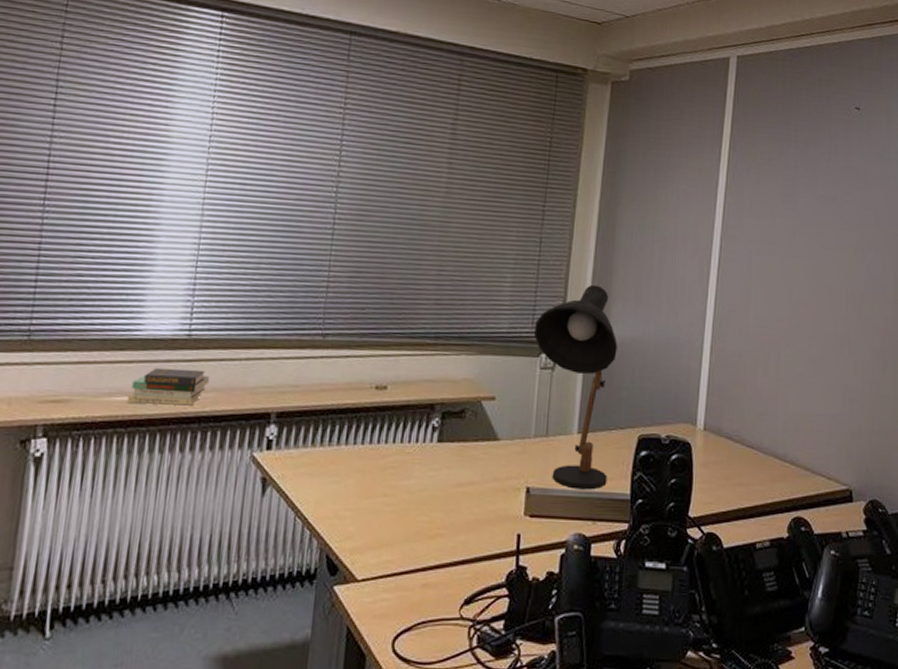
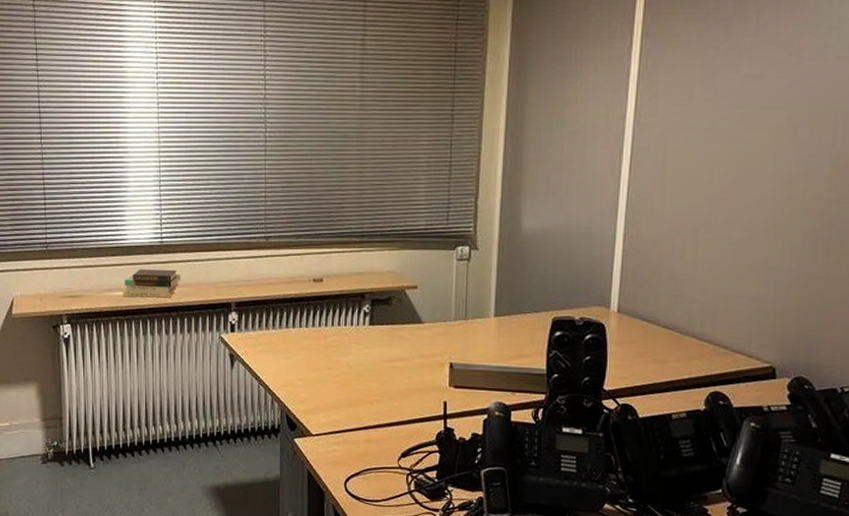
desk lamp: present [533,284,618,490] -> none [448,181,529,366]

